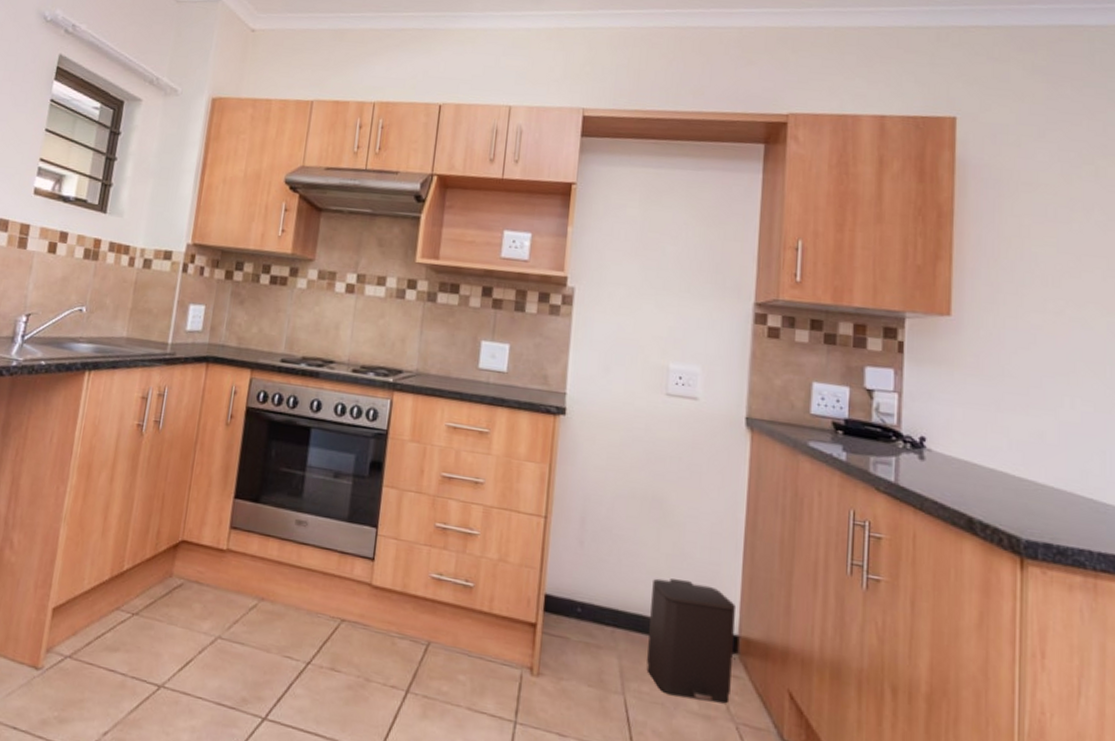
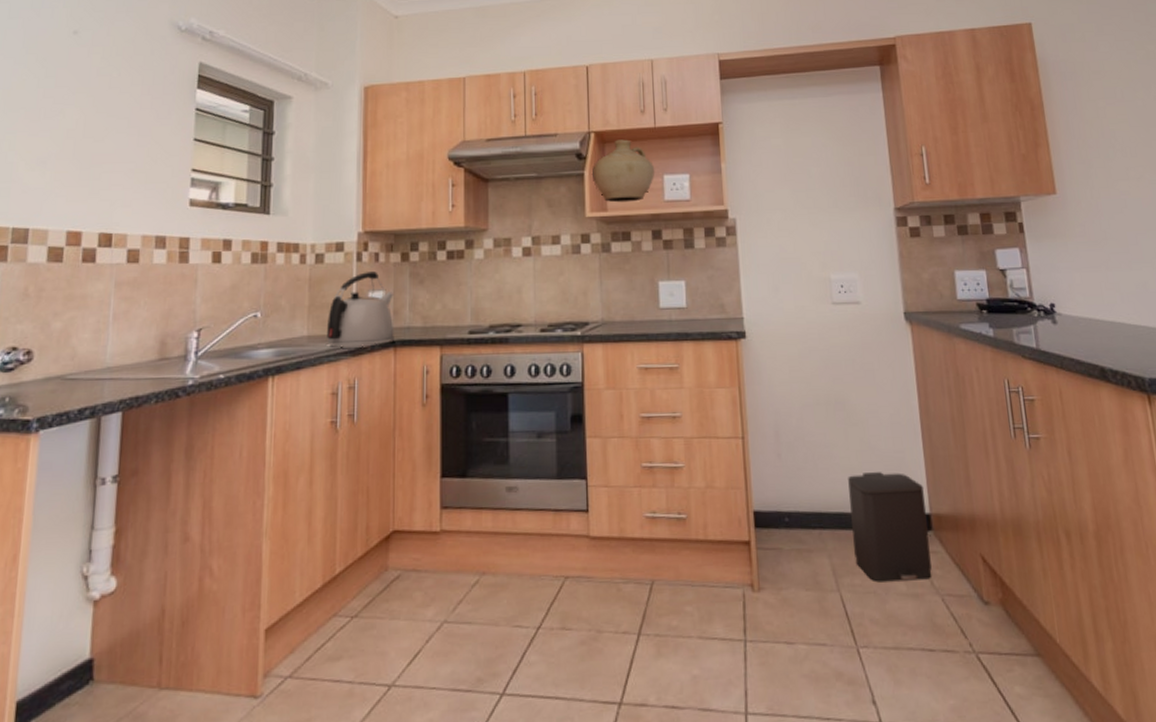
kettle: none [142,283,213,357] -> present [325,270,394,348]
ceramic jug: none [429,186,495,254] -> present [593,139,654,203]

